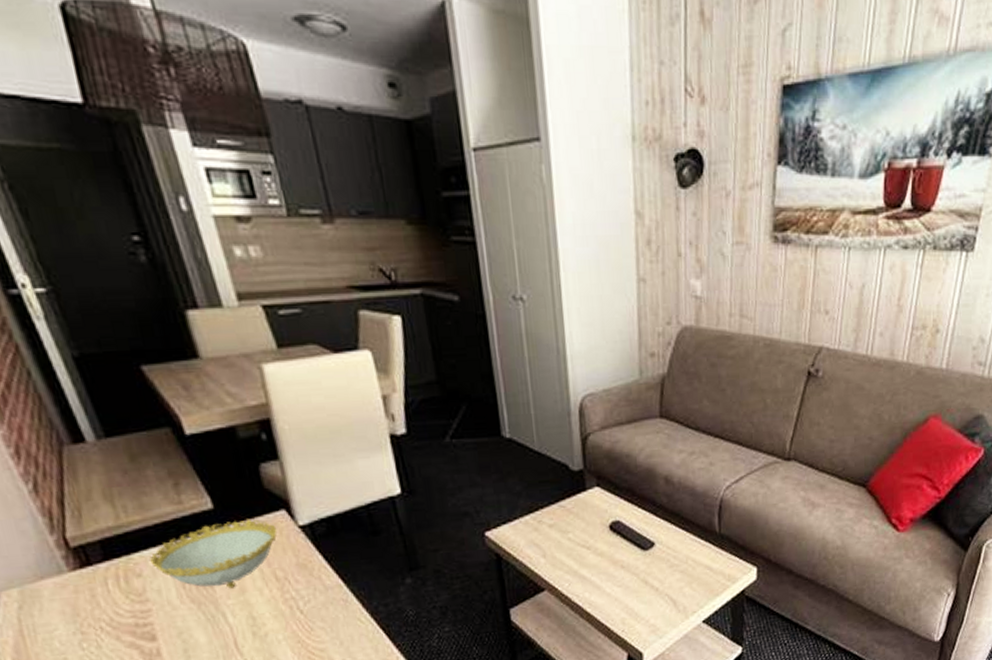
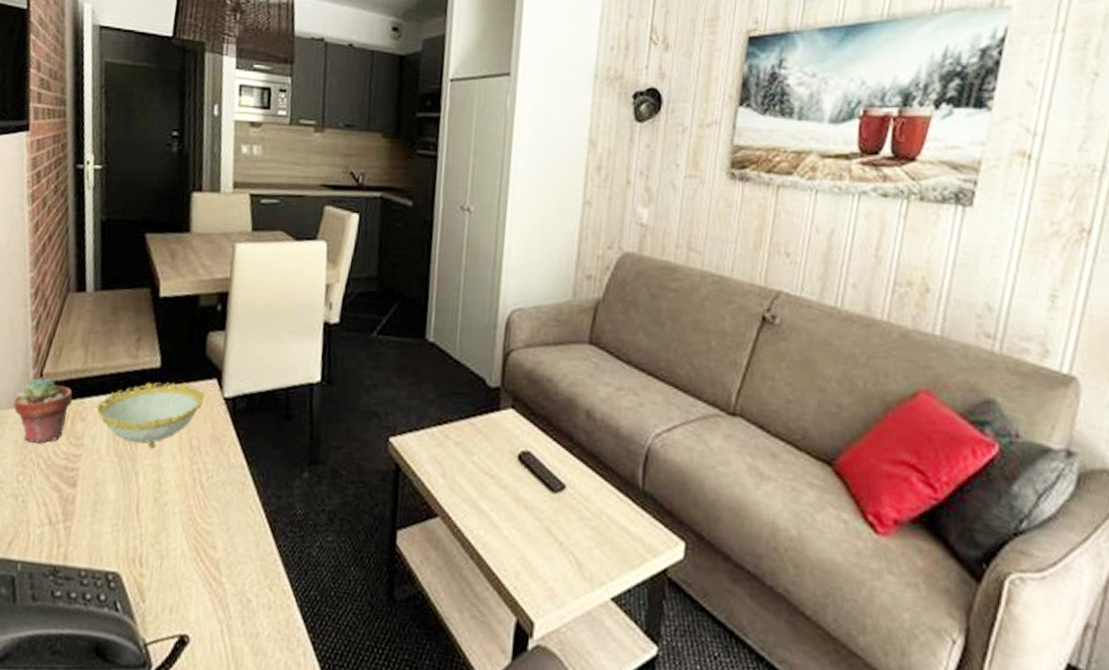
potted succulent: none [39,541,119,610] -> present [13,377,73,443]

